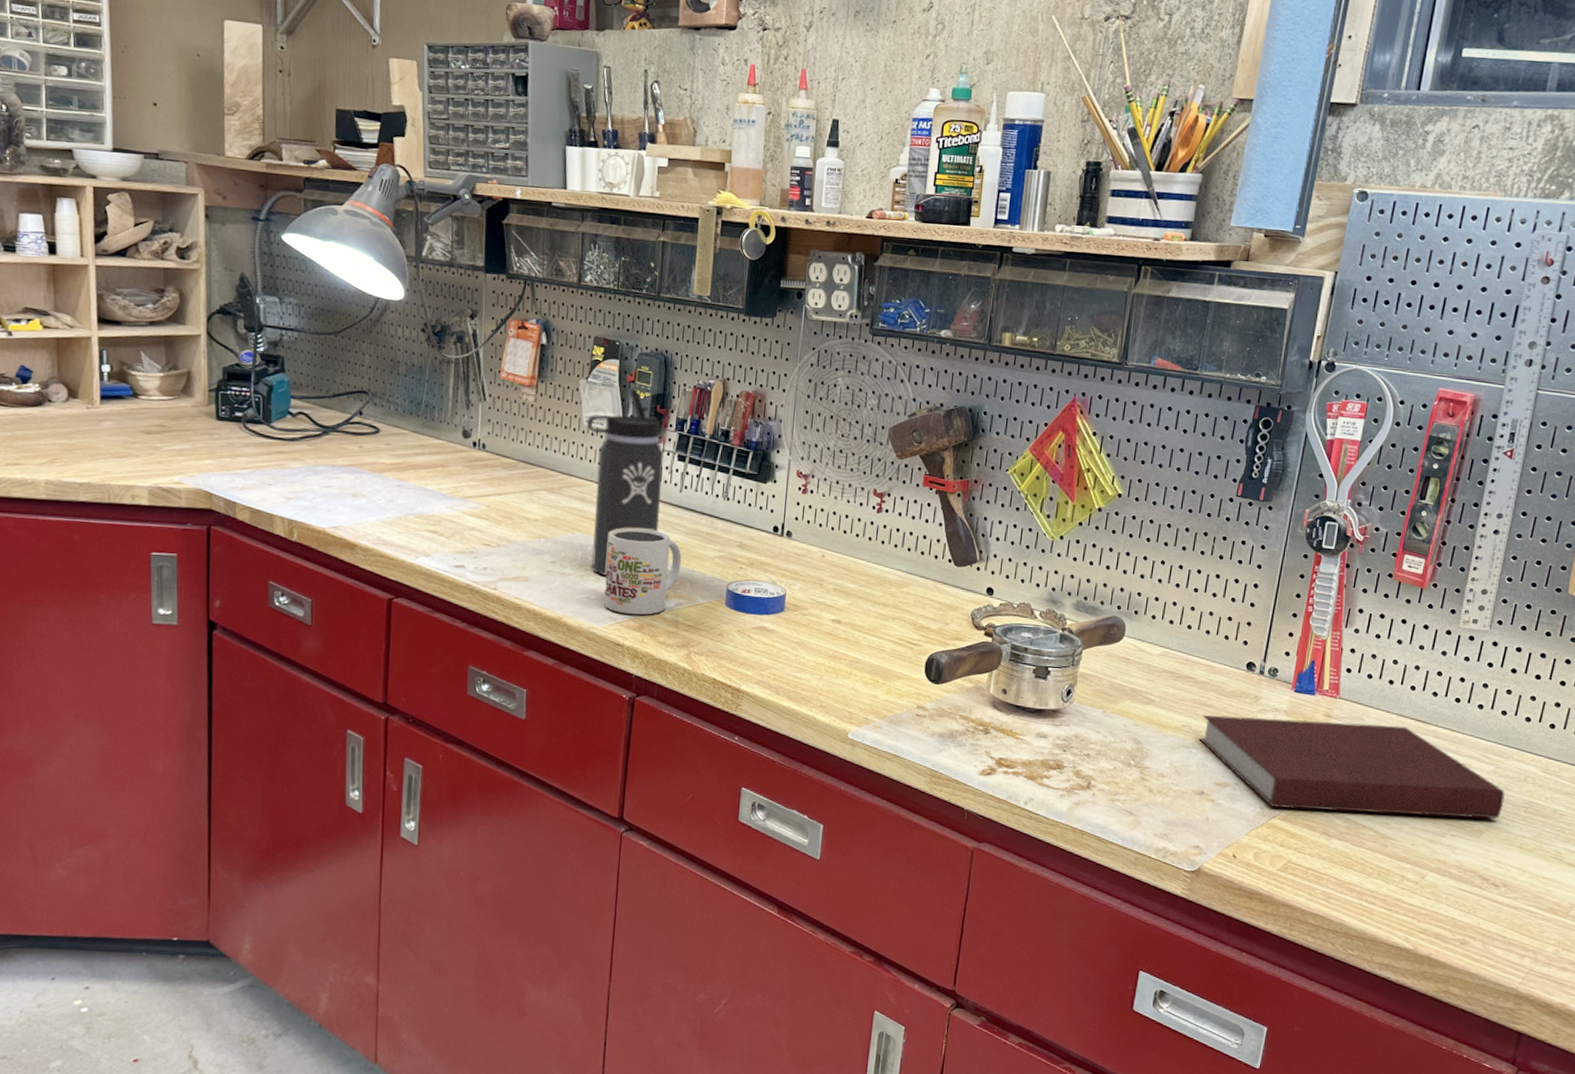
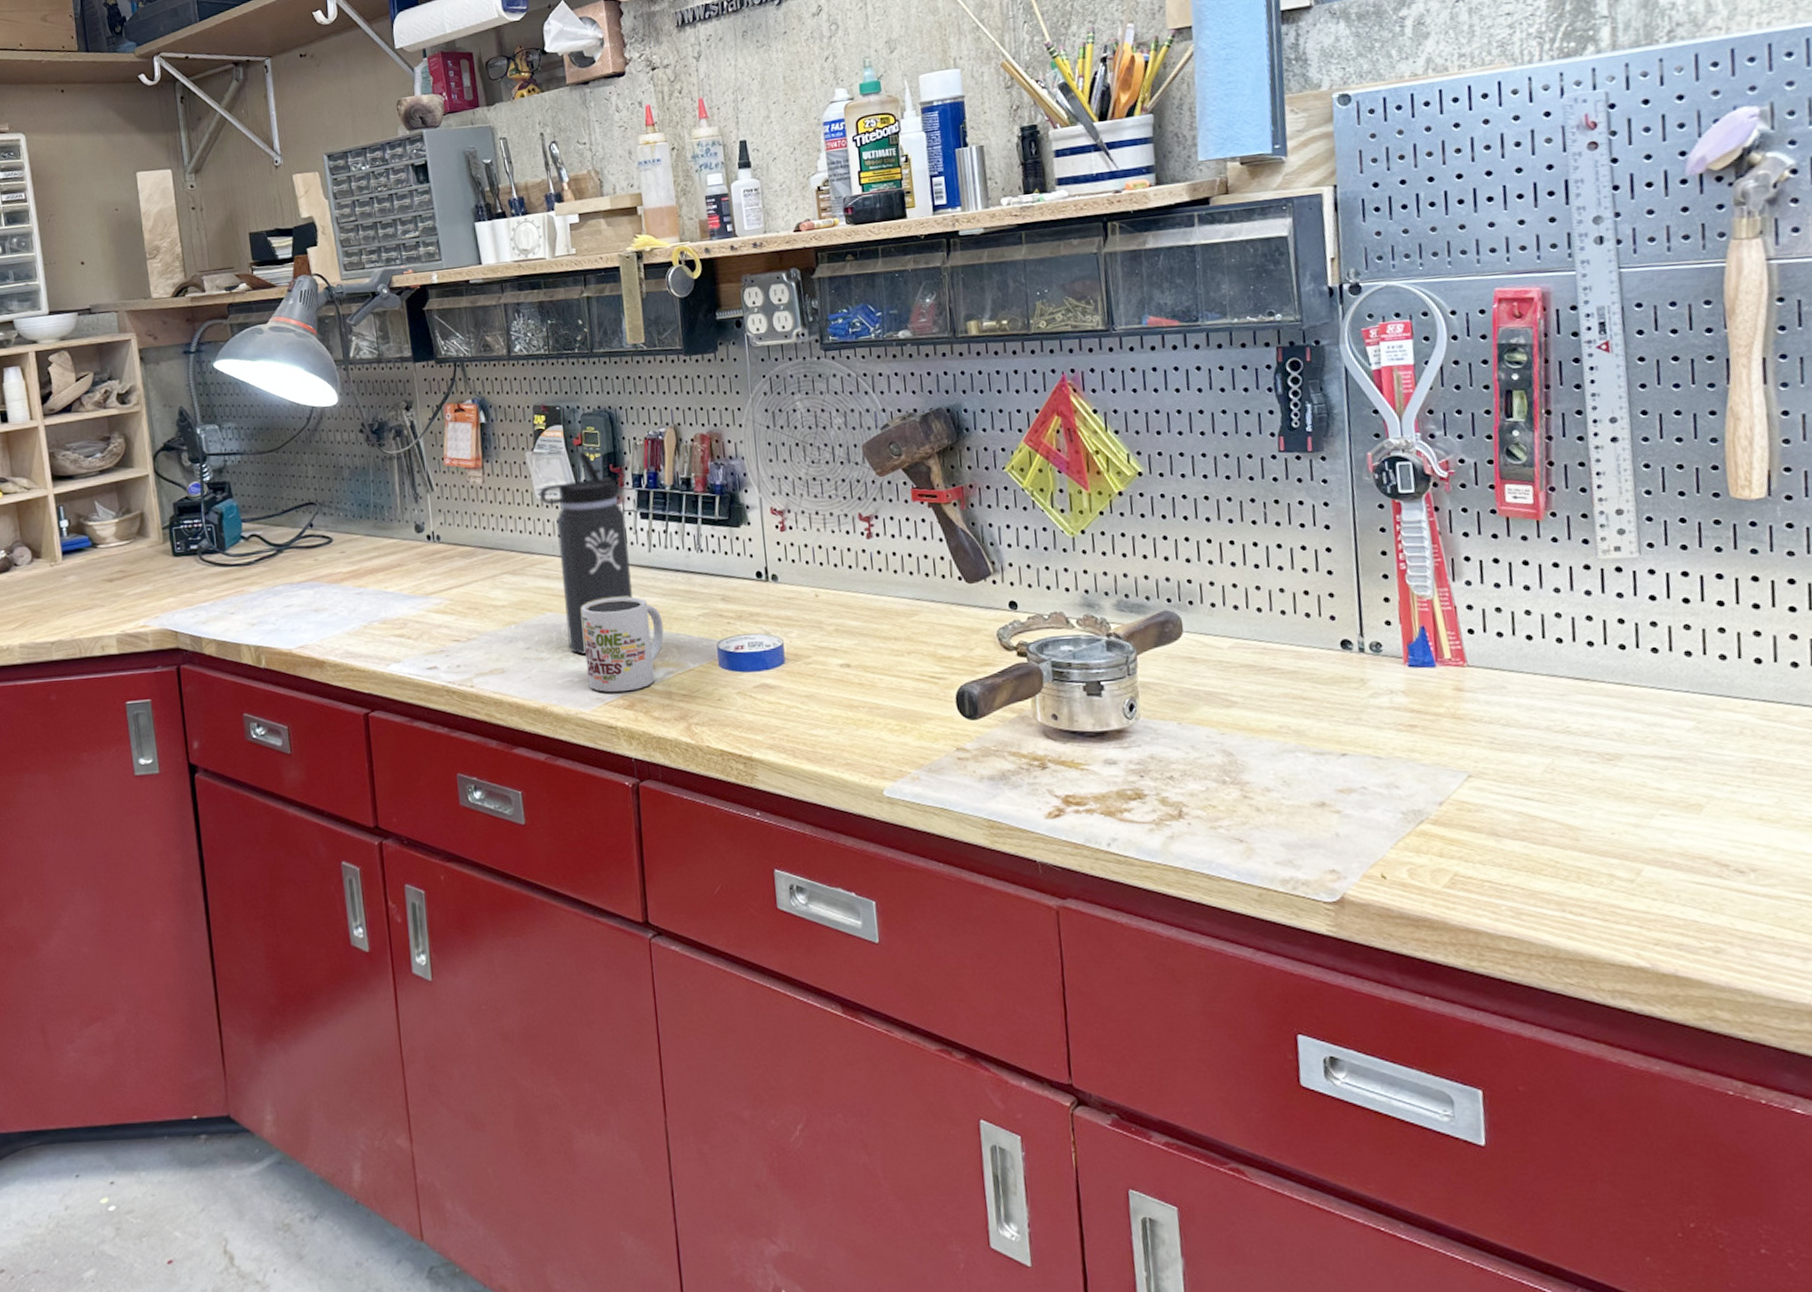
notebook: present [1199,715,1505,819] -> none [1301,688,1721,810]

